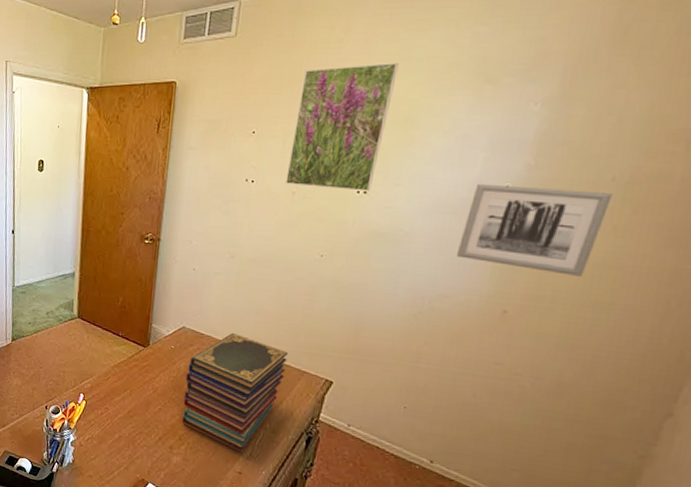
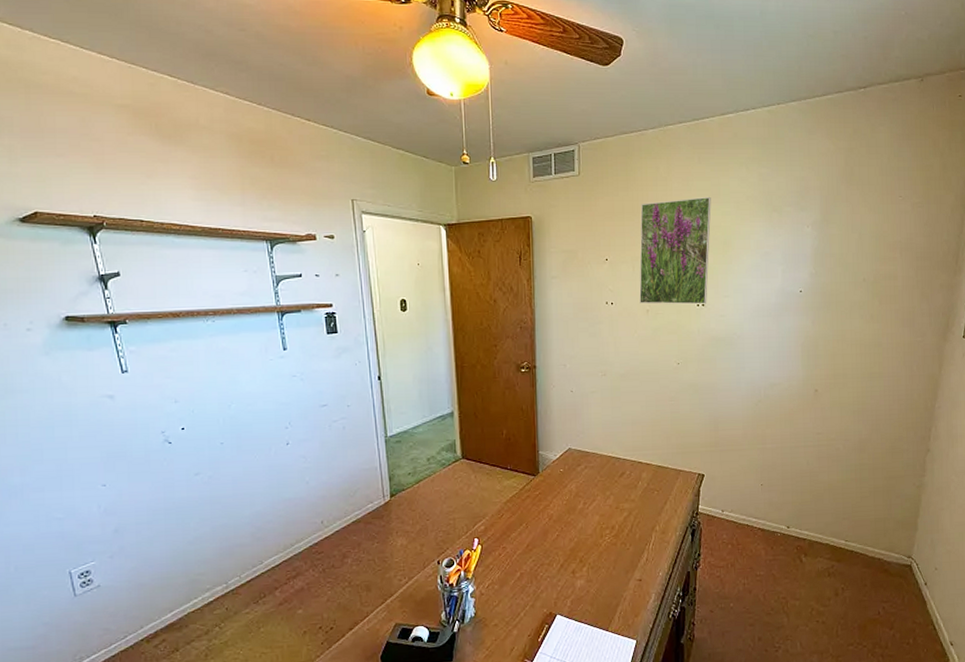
book stack: present [181,332,288,453] -> none [578,445,665,560]
wall art: present [456,183,613,277] -> none [776,290,866,356]

